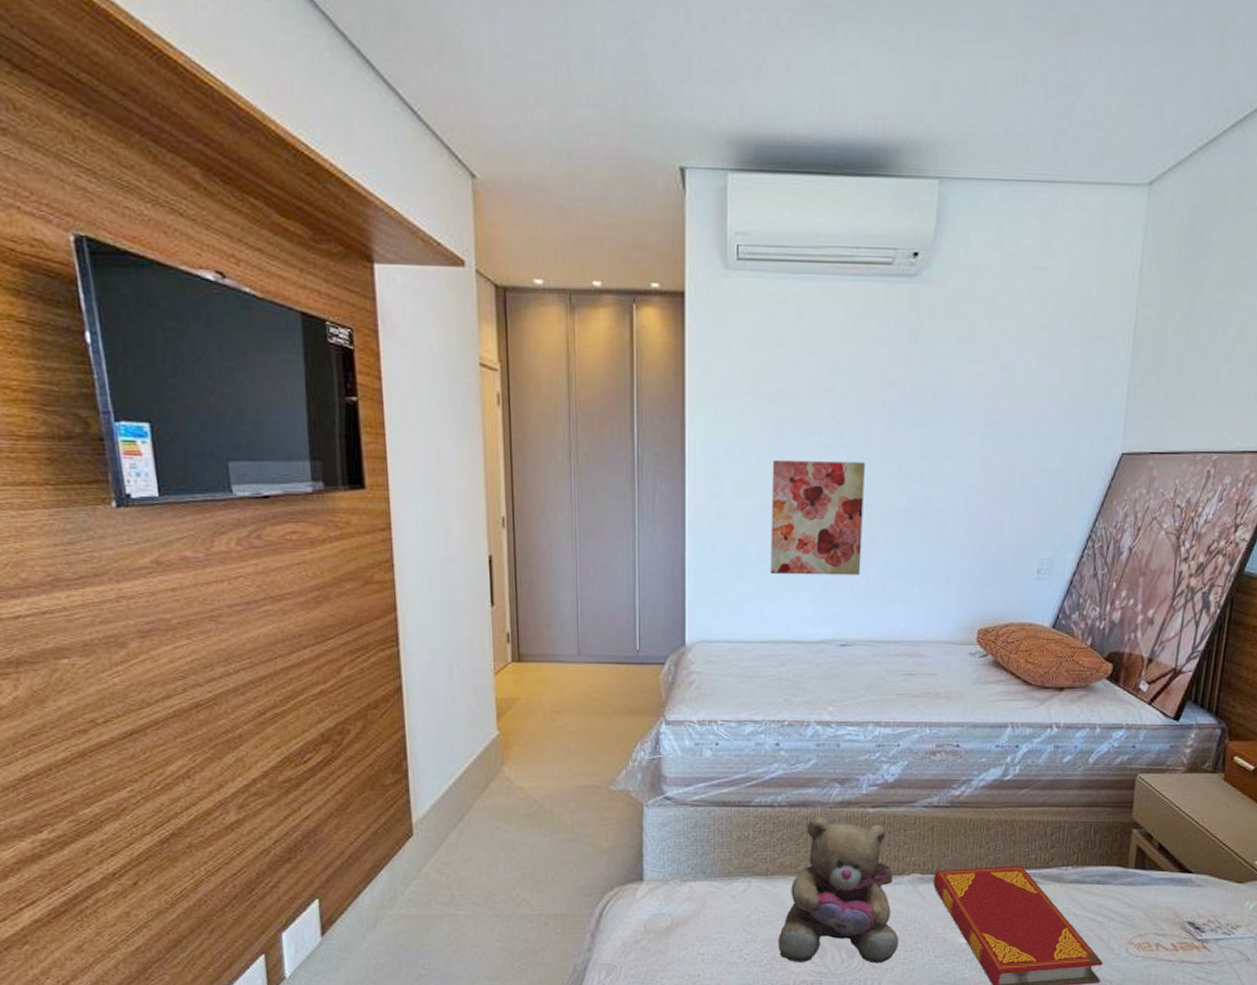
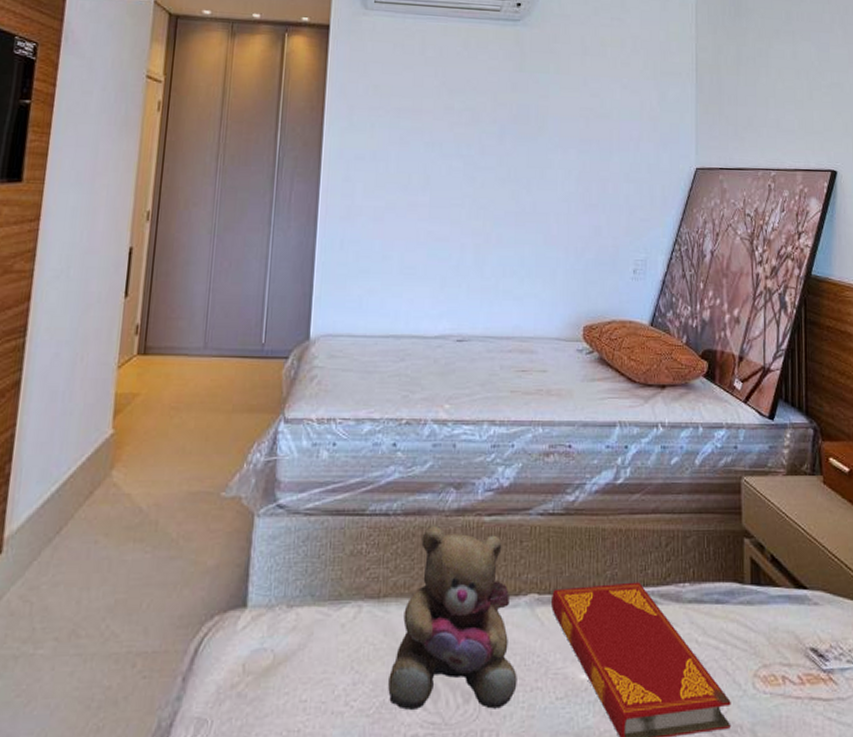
wall art: present [770,461,865,576] -> none [393,166,479,273]

